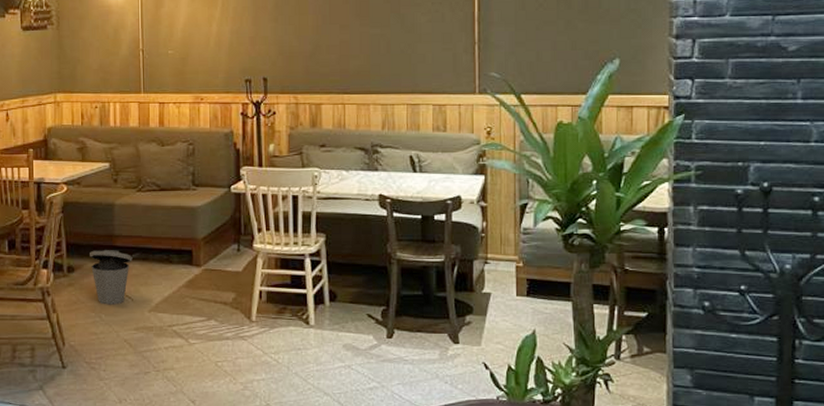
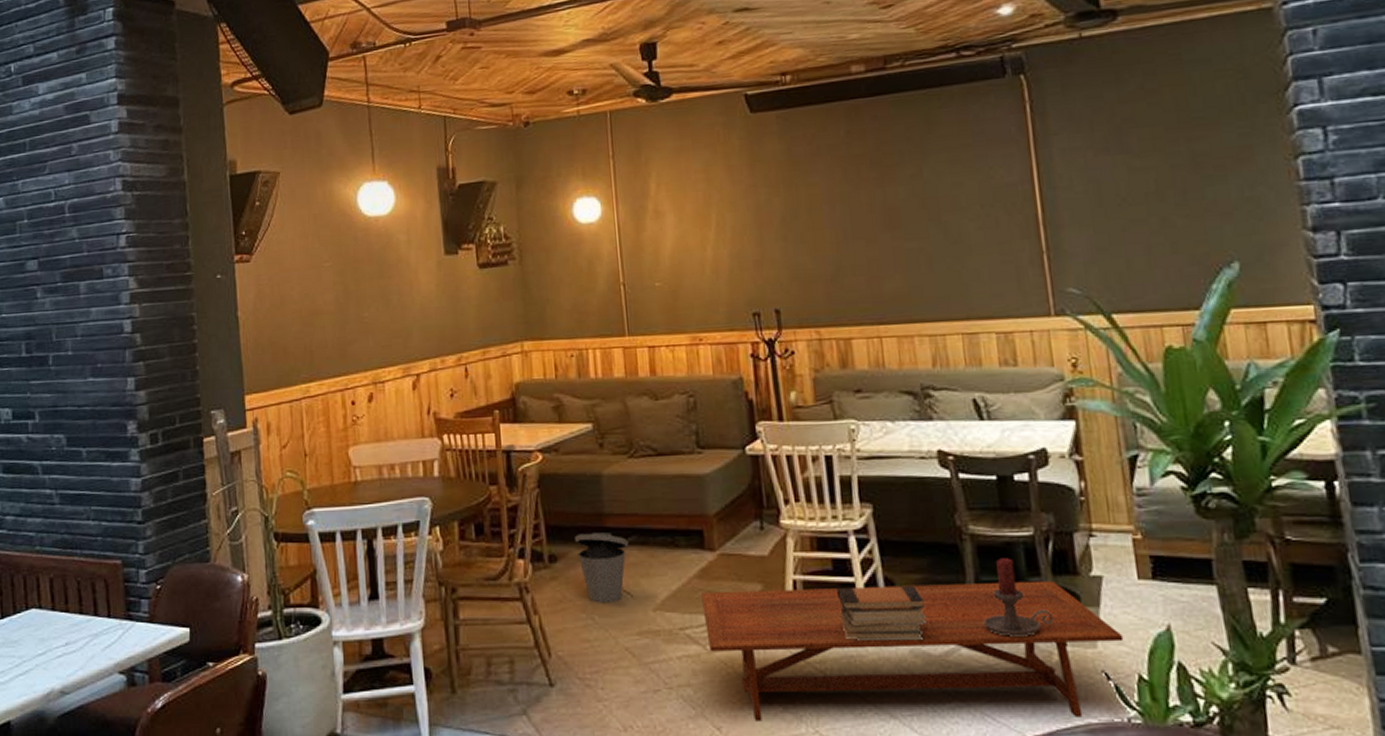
coffee table: none [187,295,501,397] -> present [701,580,1124,721]
book stack: none [292,296,358,338] -> present [836,585,926,641]
candle holder: none [401,278,452,336] -> present [984,558,1054,637]

